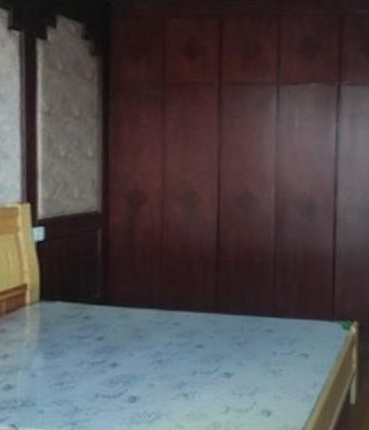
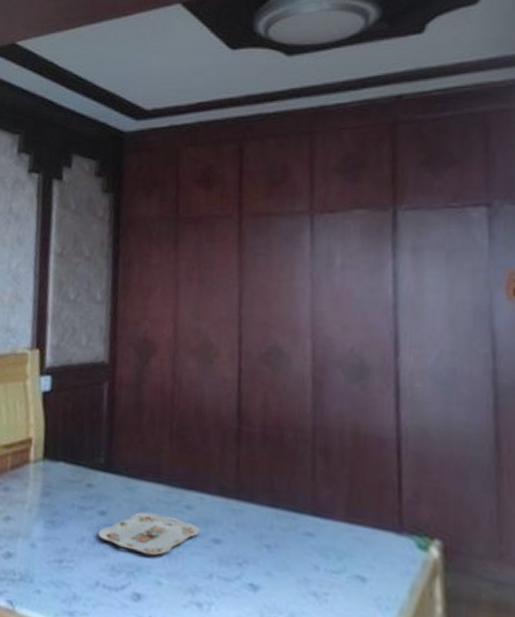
serving tray: none [97,332,186,366] -> present [98,512,200,556]

